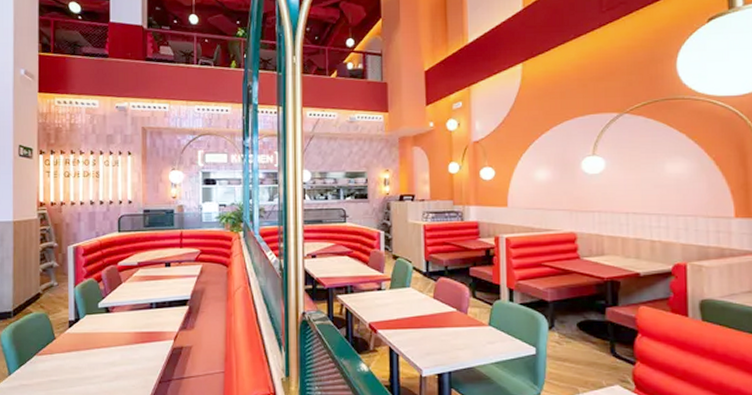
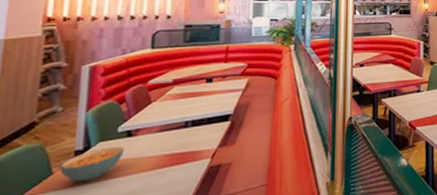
cereal bowl: none [59,320,105,349] -> present [59,146,125,182]

